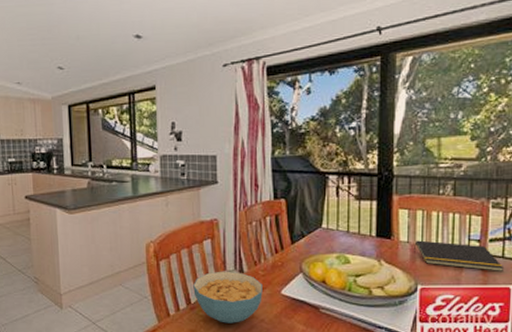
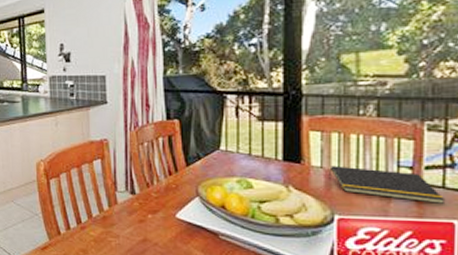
cereal bowl: present [193,271,263,323] -> none [83,191,156,245]

